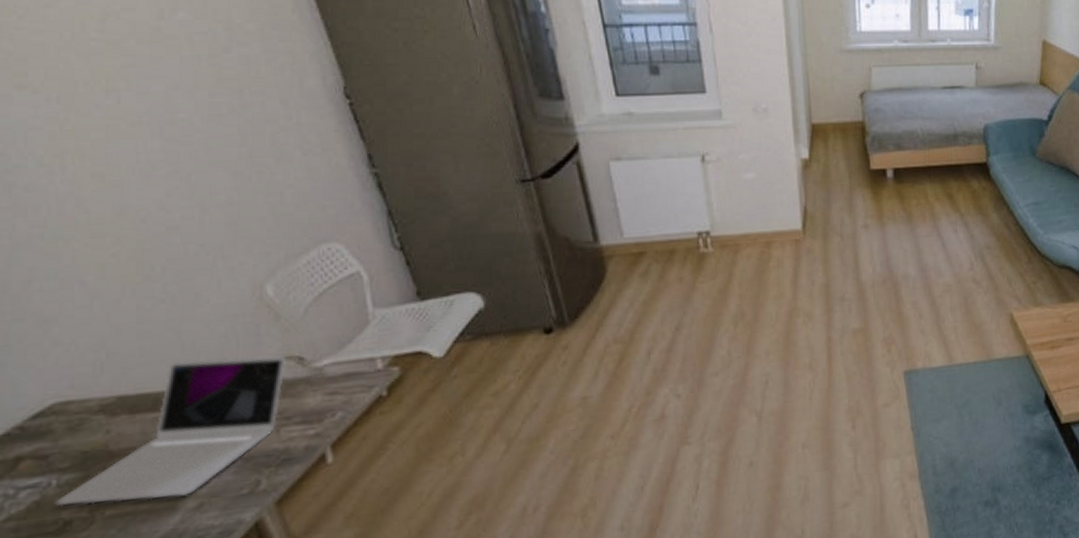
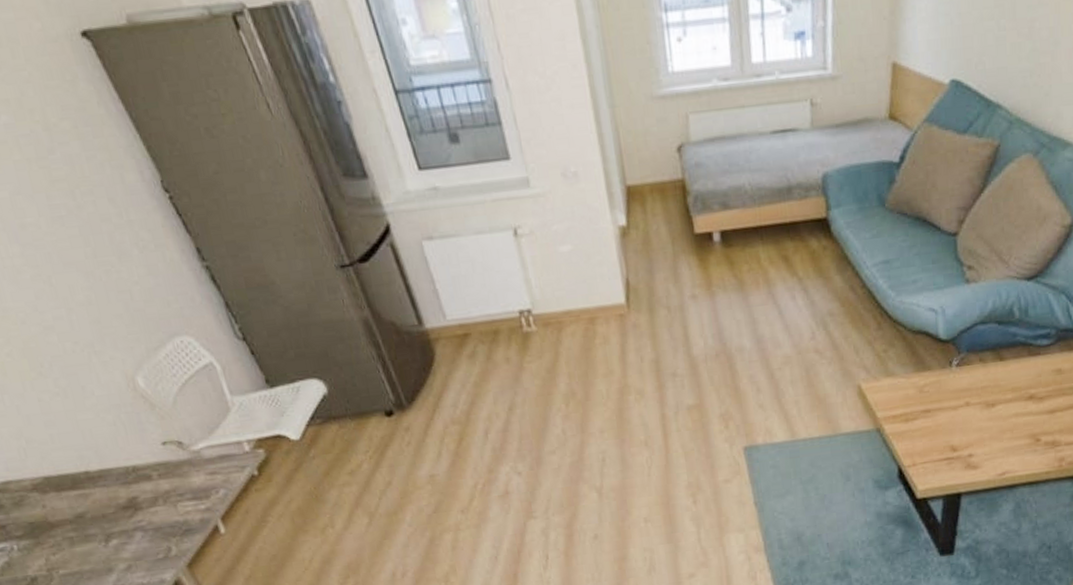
laptop: present [55,354,286,507] -> none [20,439,173,566]

